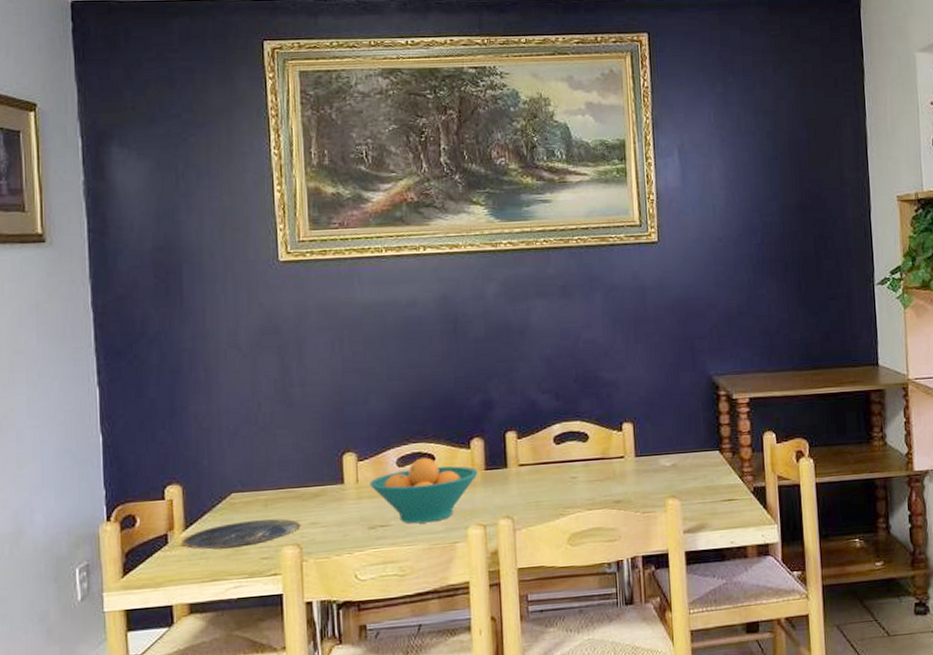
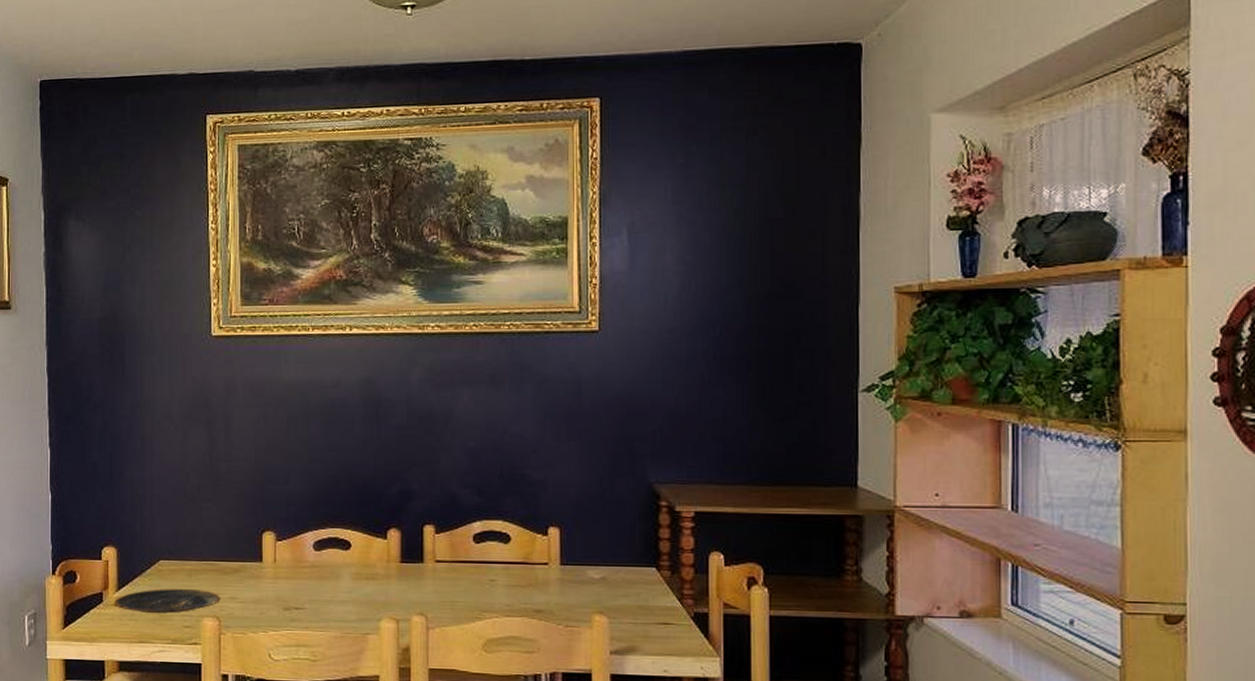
fruit bowl: present [370,457,478,524] -> none [287,544,393,611]

